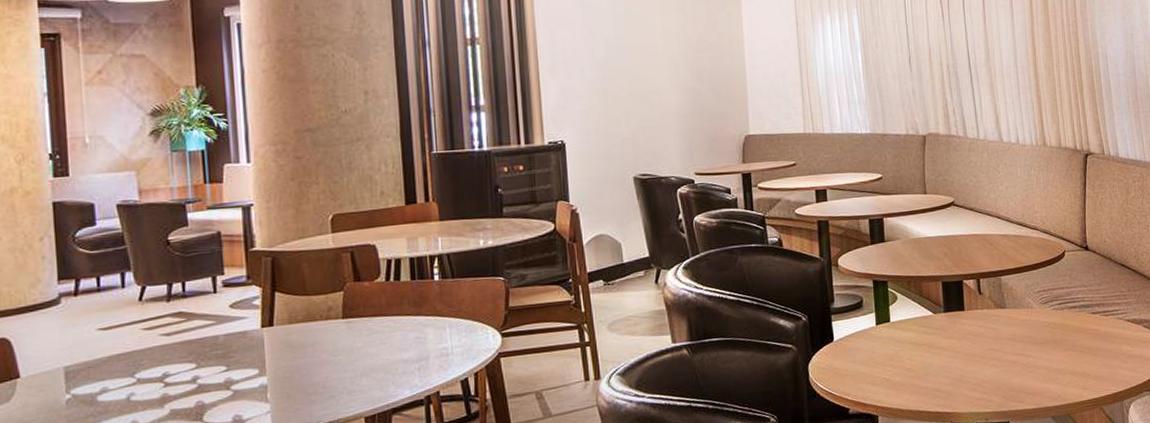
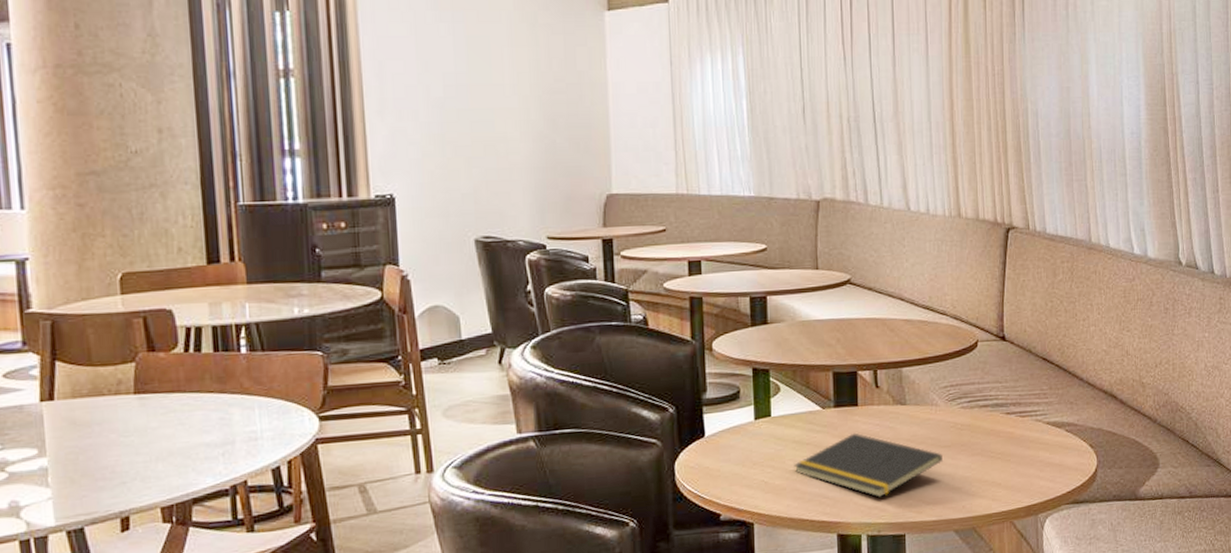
notepad: none [911,334,1039,390] -> present [794,432,943,498]

